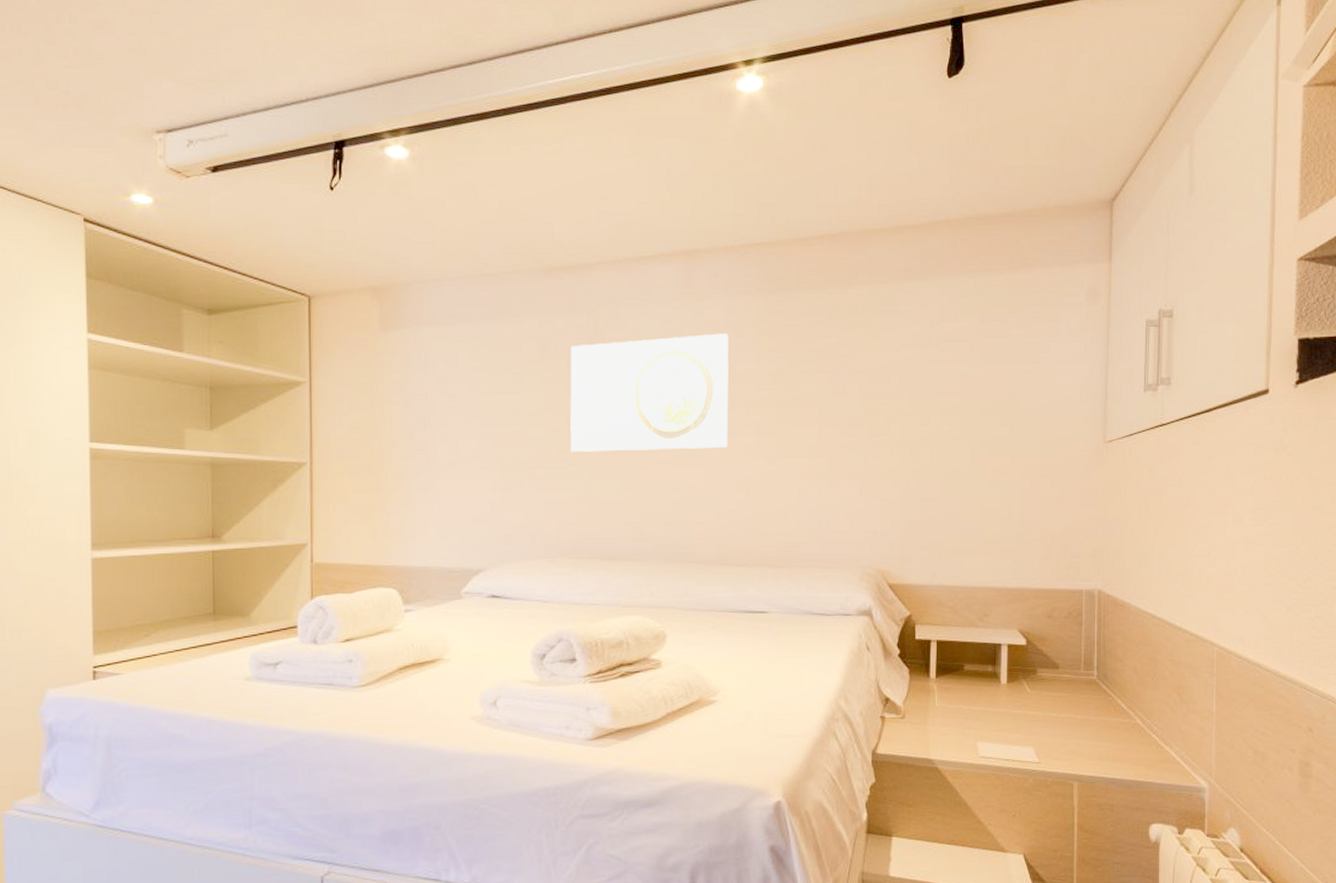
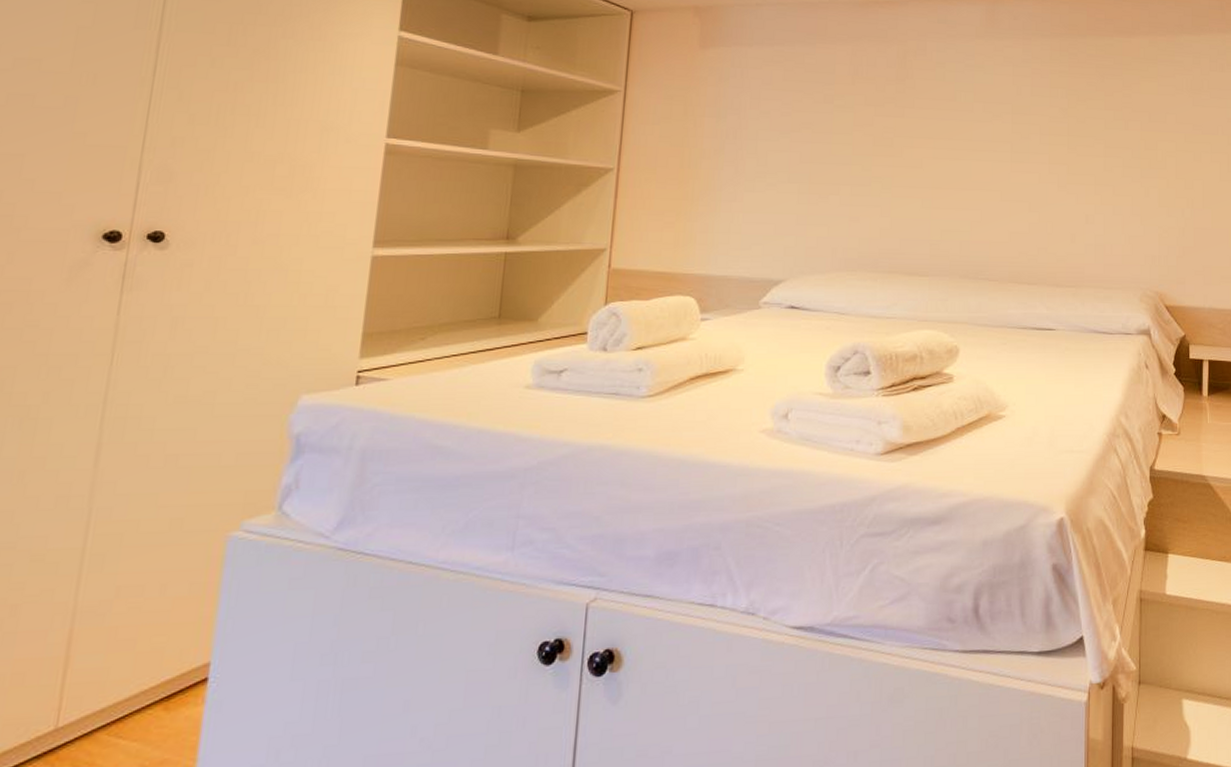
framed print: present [570,333,729,452] -> none [876,69,1025,174]

